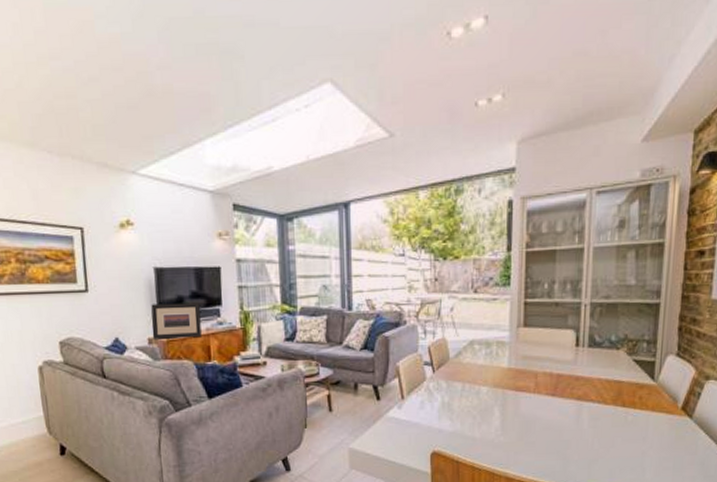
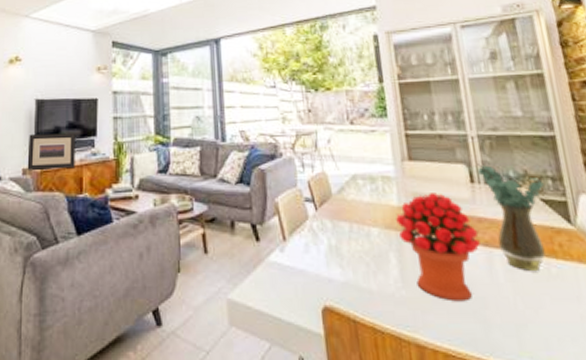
bouquet: none [504,356,574,444] -> present [396,193,480,302]
vase: none [584,328,640,419] -> present [477,162,546,271]

